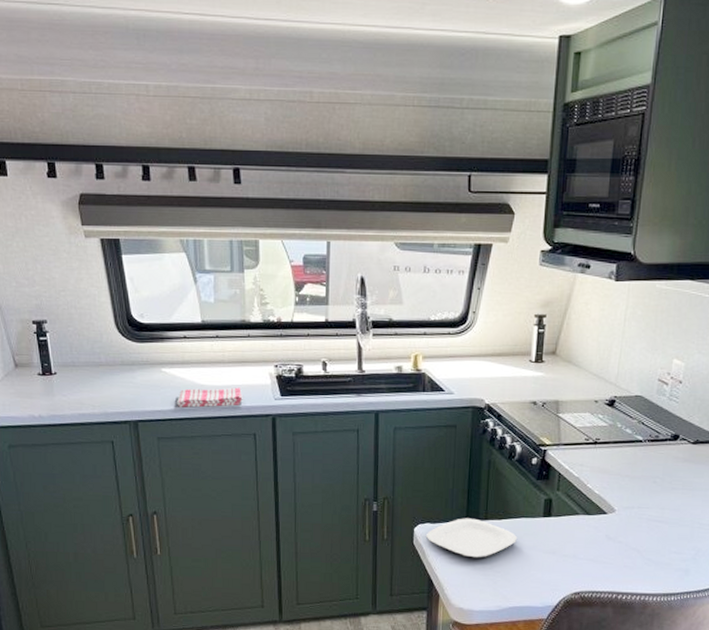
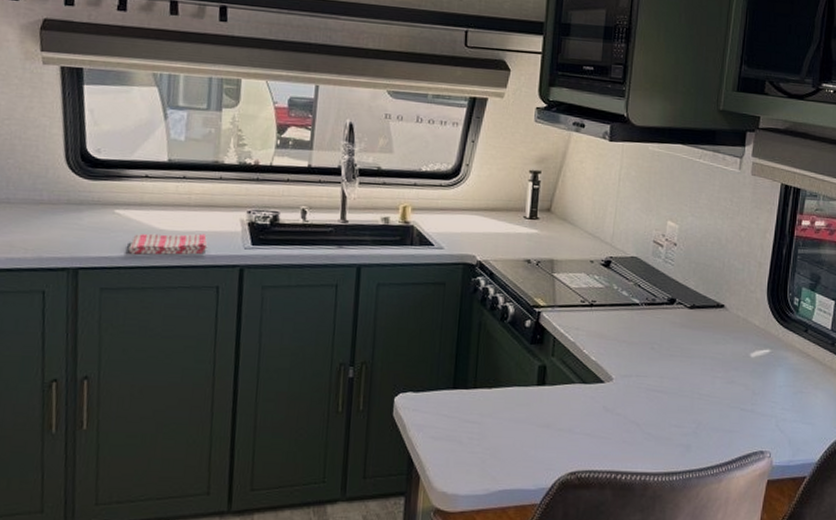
plate: present [425,518,518,558] -> none [407,386,509,433]

